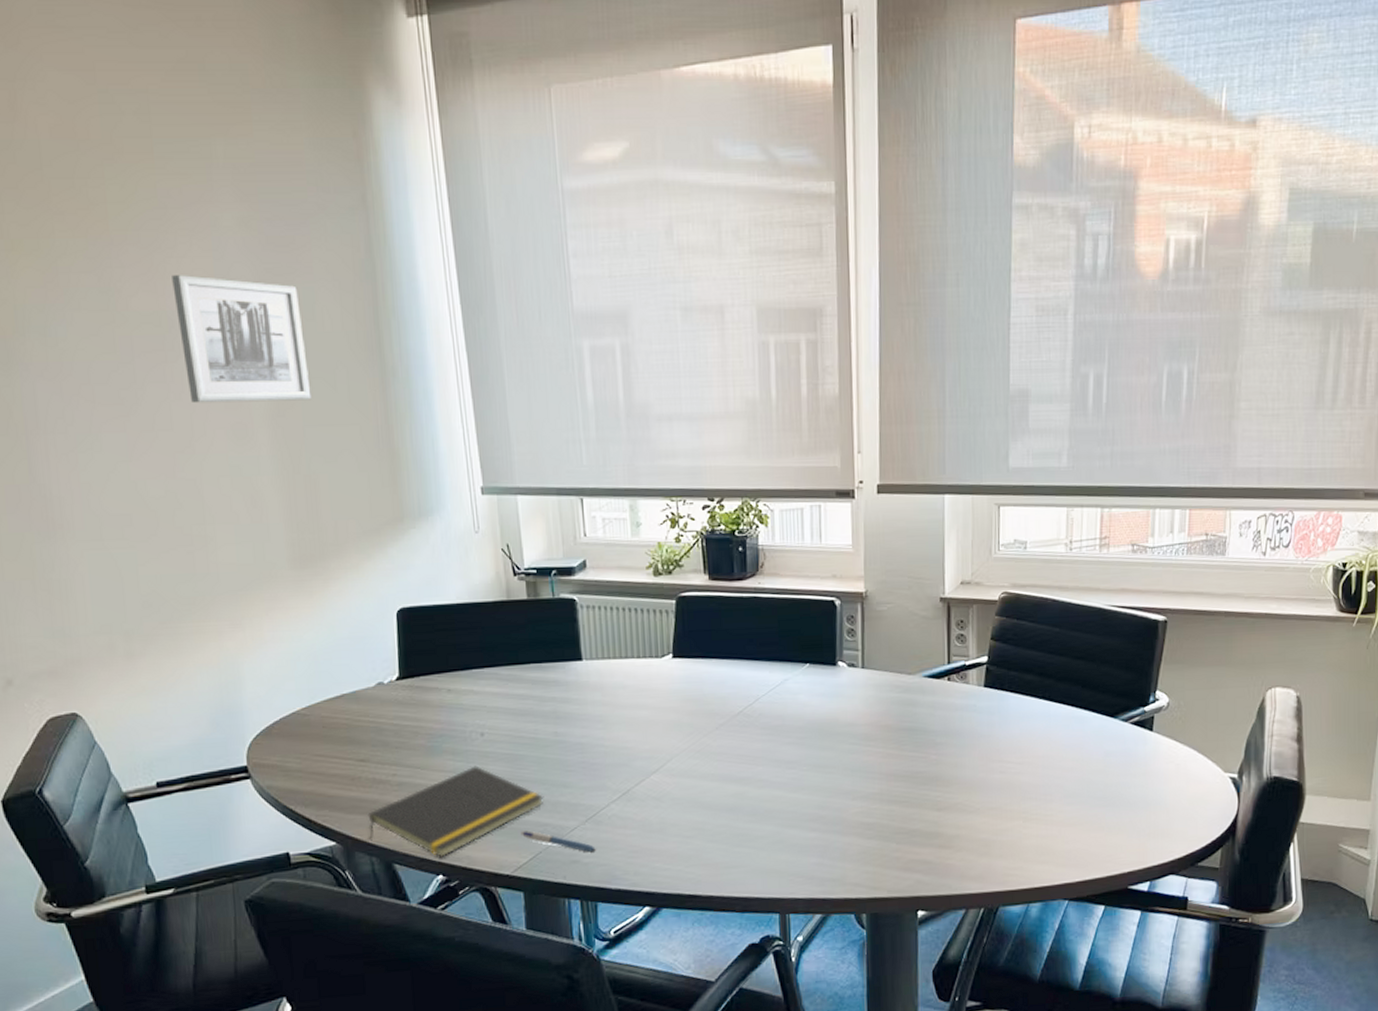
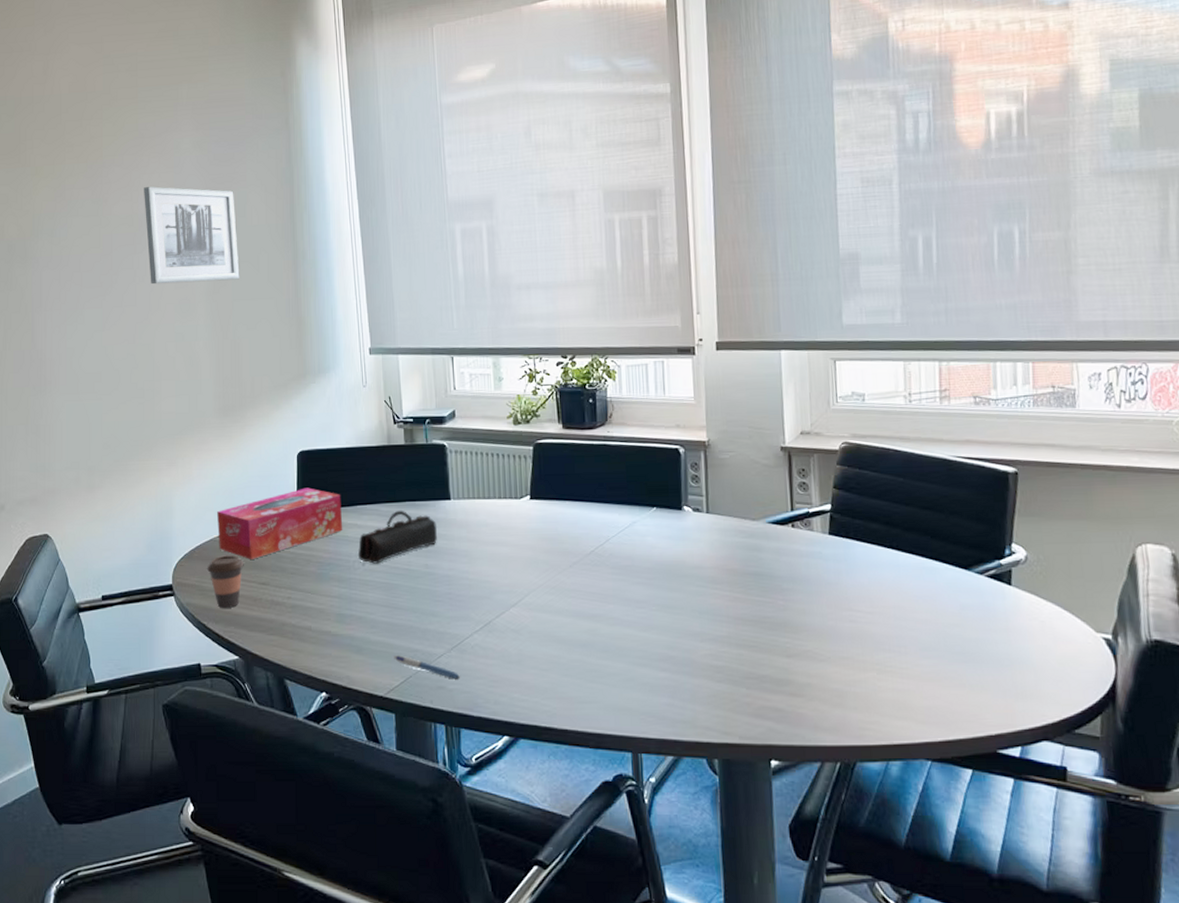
coffee cup: none [290,729,337,790] -> present [207,555,244,608]
tissue box: none [299,650,457,734] -> present [217,487,343,559]
notepad: present [367,765,544,857] -> none [265,592,415,676]
pencil case: none [475,673,568,734] -> present [358,510,437,564]

